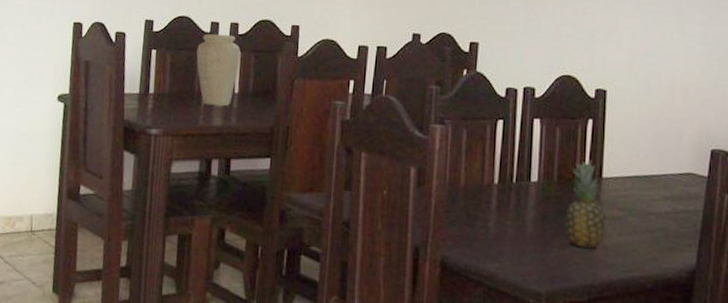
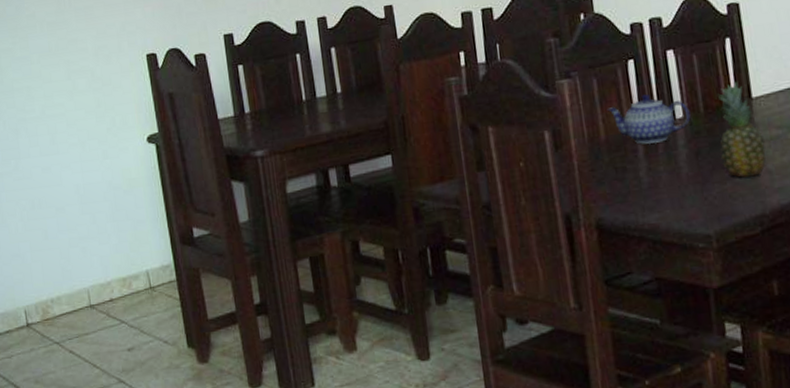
vase: present [196,33,241,106] -> none [286,31,337,113]
teapot: none [470,154,544,200] -> present [606,94,691,144]

